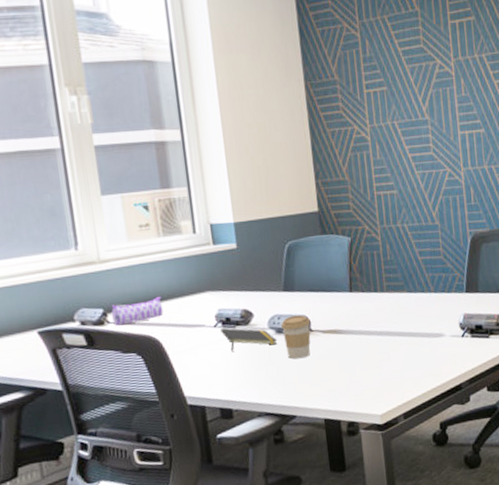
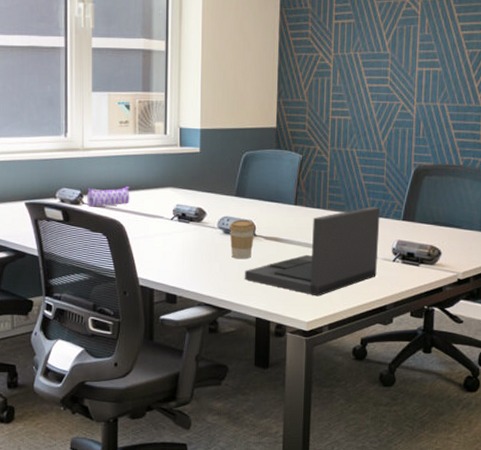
notepad: present [220,327,277,351] -> none [176,221,223,244]
laptop: none [305,282,447,386] -> present [244,206,381,297]

